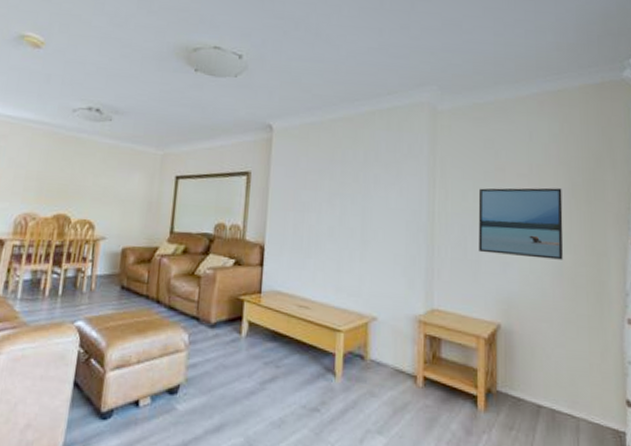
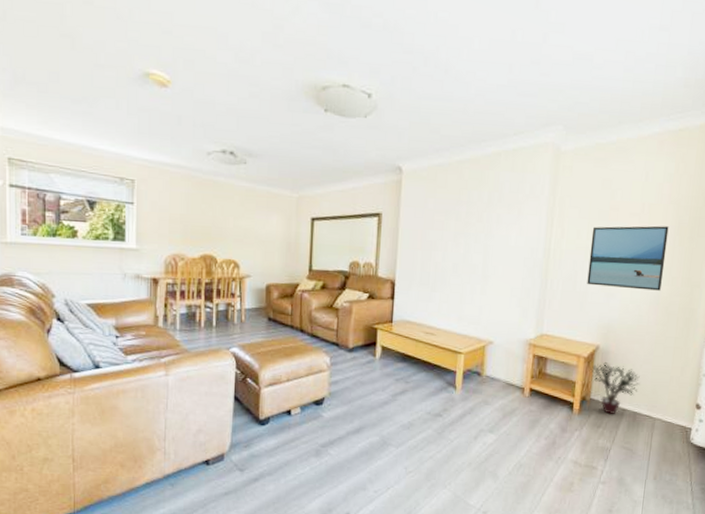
potted plant: none [493,345,553,413] -> present [590,362,640,415]

